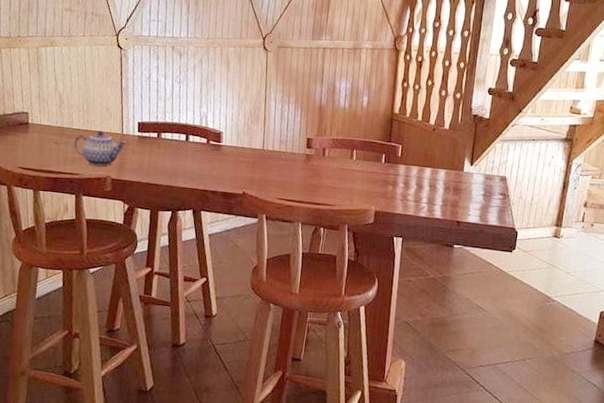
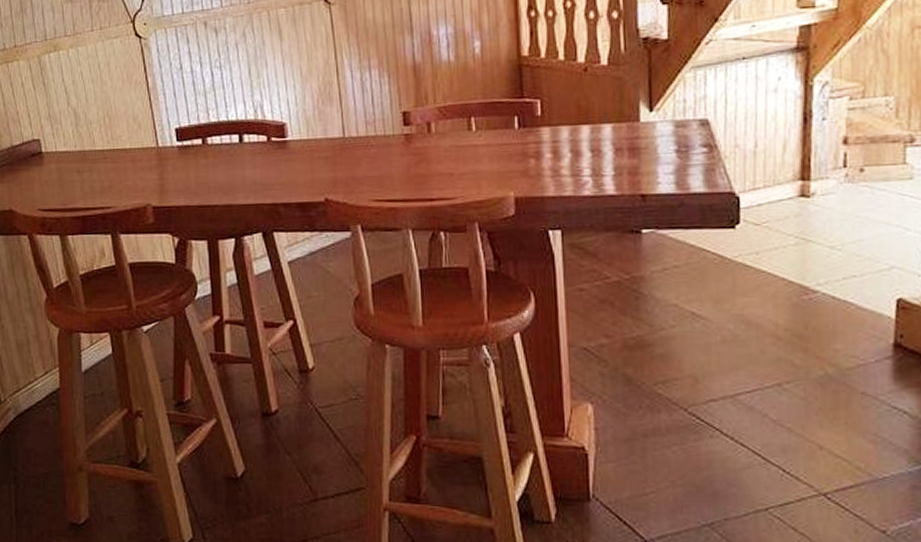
teapot: present [73,130,127,167] -> none [99,146,166,194]

